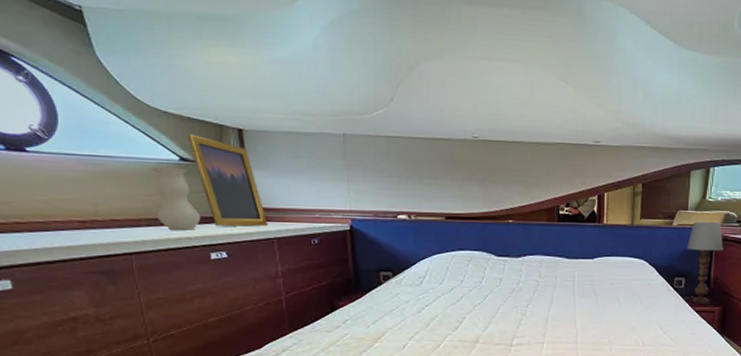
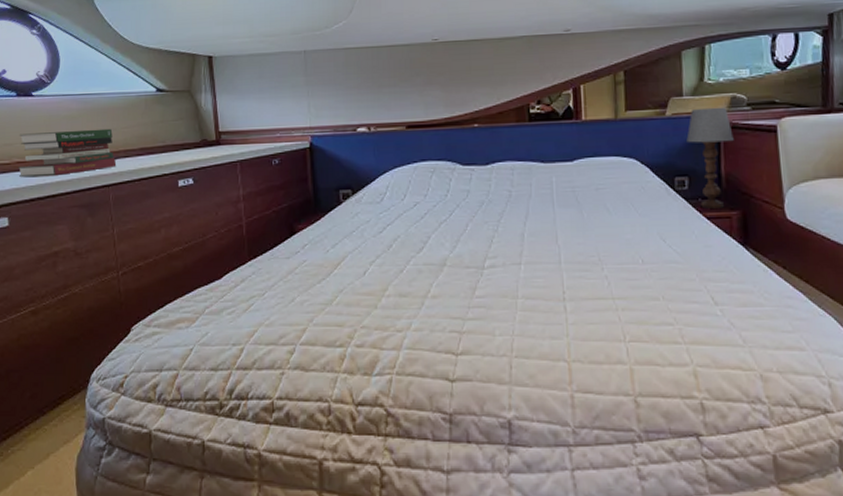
books: none [14,192,138,240] -> present [19,128,117,177]
vase: present [150,167,201,230] -> none [130,99,172,159]
picture frame: present [186,134,269,227] -> none [163,65,232,152]

